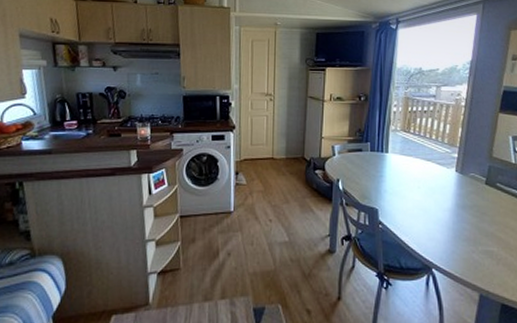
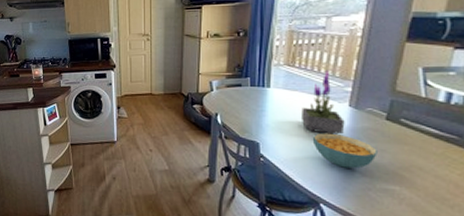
potted plant: none [415,136,453,199] -> present [300,69,345,134]
cereal bowl: none [426,197,479,232] -> present [313,132,378,169]

